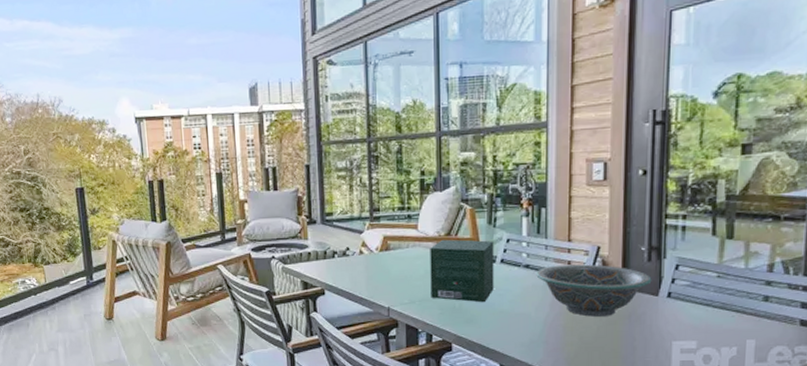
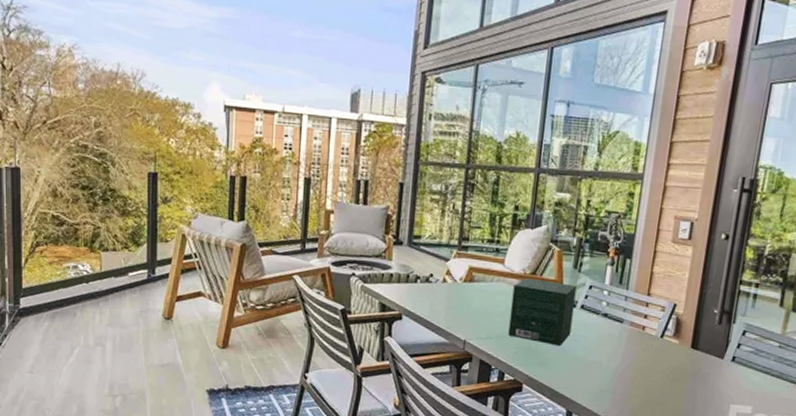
decorative bowl: present [536,264,652,317] -> none [613,317,720,374]

